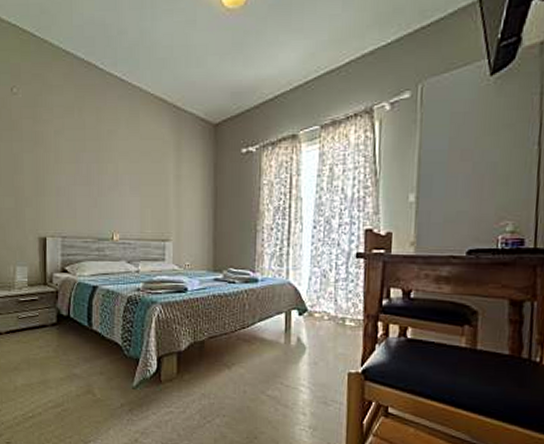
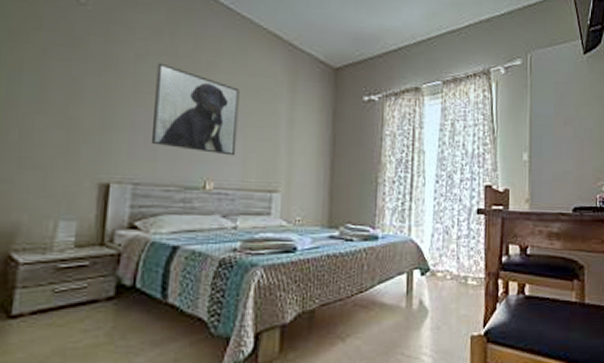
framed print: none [71,136,135,211] -> present [150,62,240,156]

